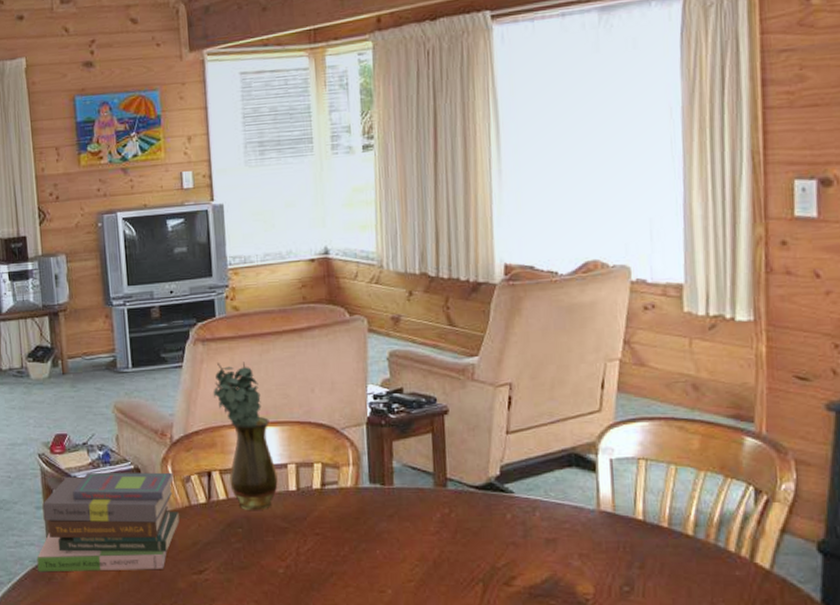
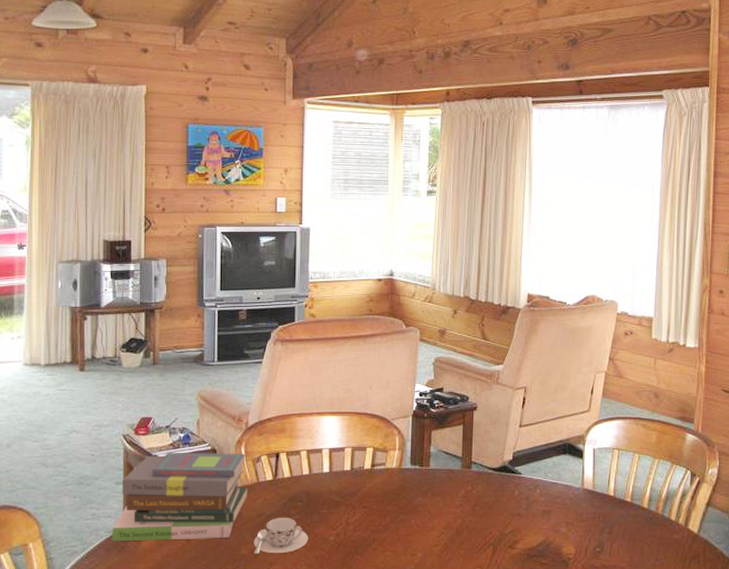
teacup: none [191,546,254,588] -> present [253,518,309,554]
vase: present [213,362,278,511] -> none [287,360,336,488]

